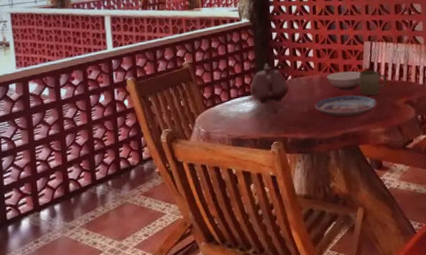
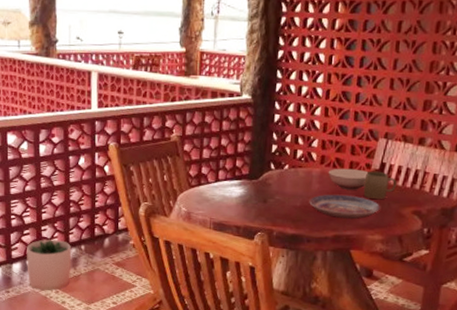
planter: none [54,179,100,235] -> present [27,239,72,291]
teapot: present [250,63,290,103] -> none [240,147,284,191]

